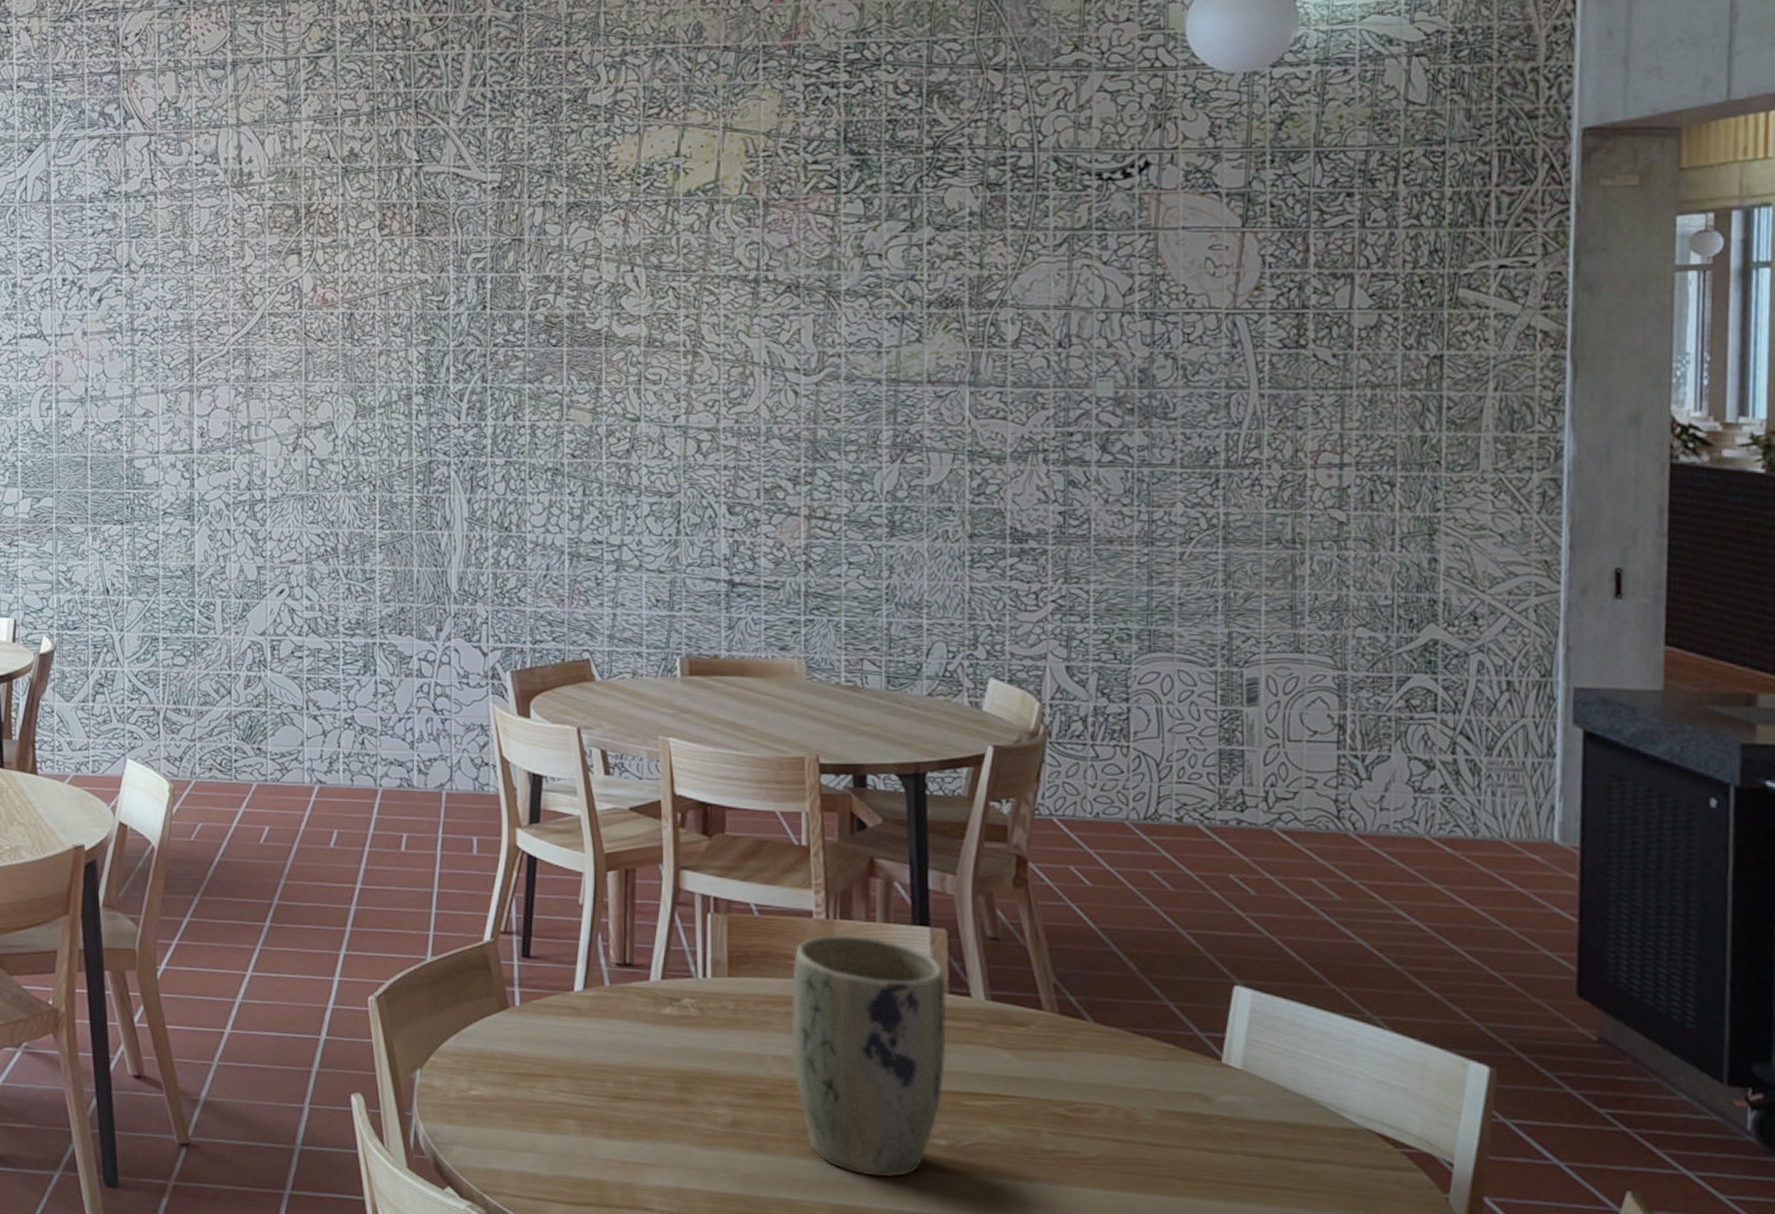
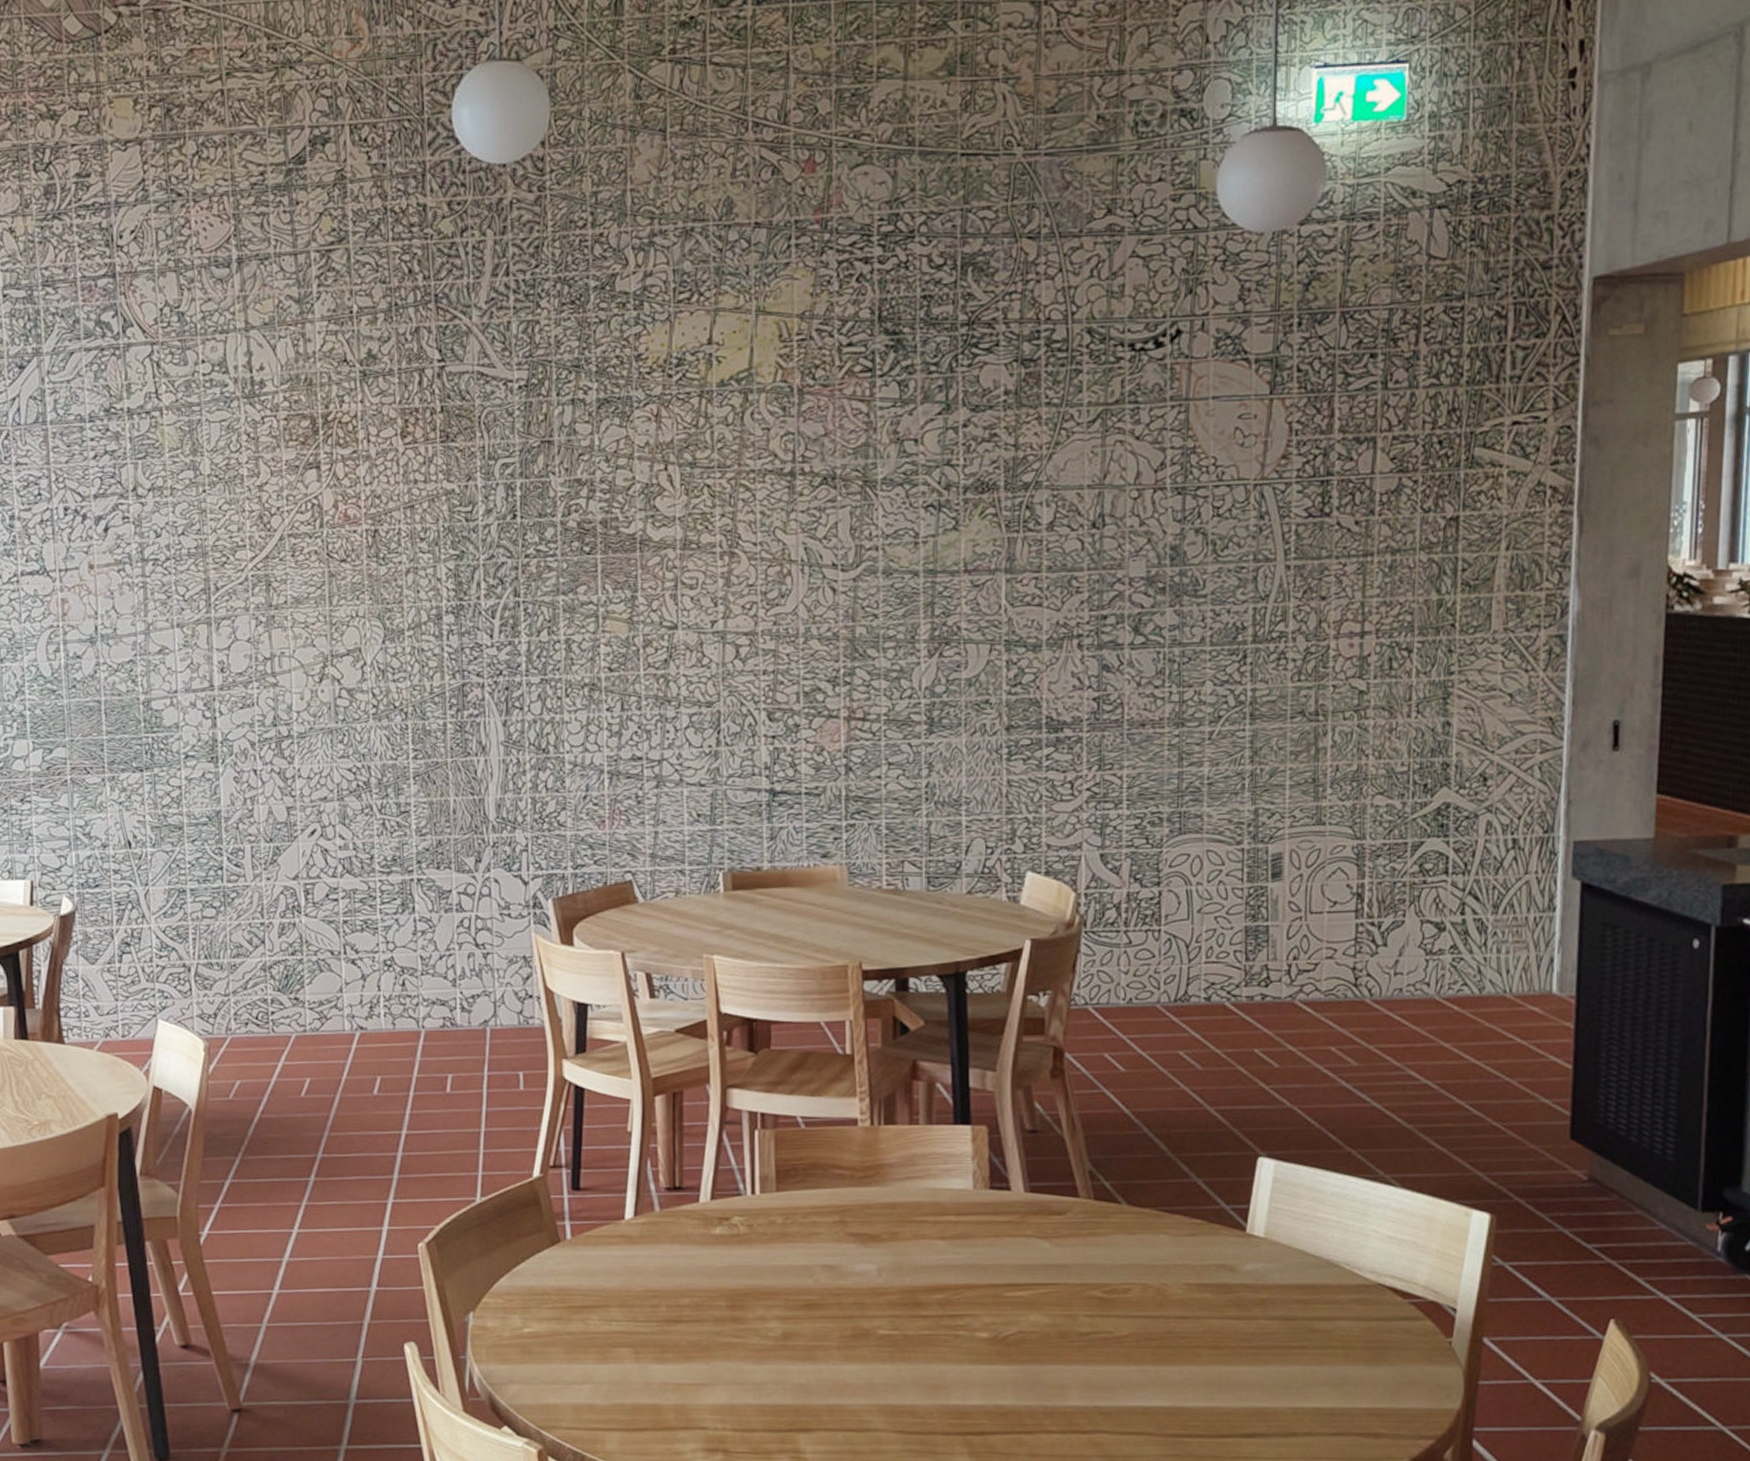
plant pot: present [791,934,947,1178] -> none [838,1139,988,1375]

